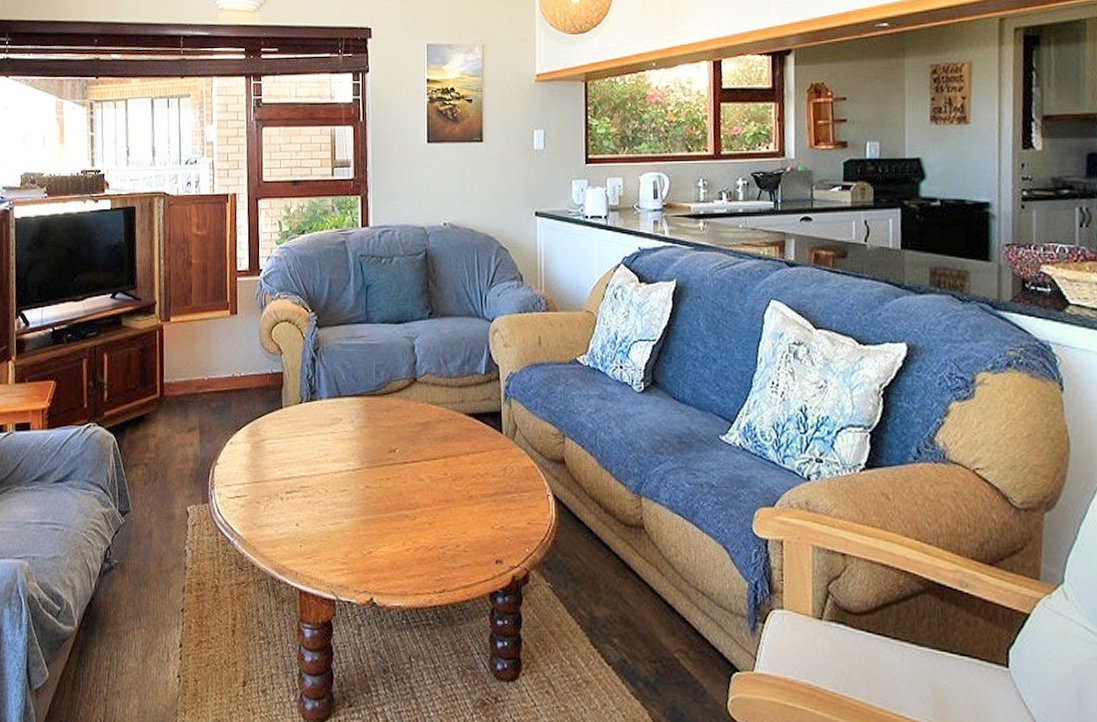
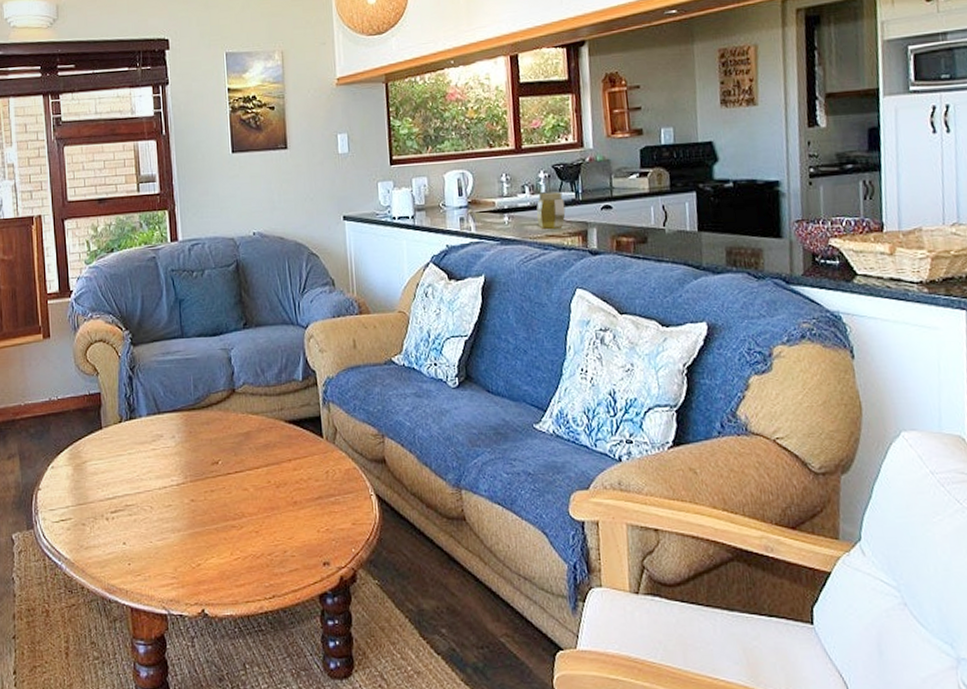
jar: none [732,200,763,238] -> present [536,191,566,230]

